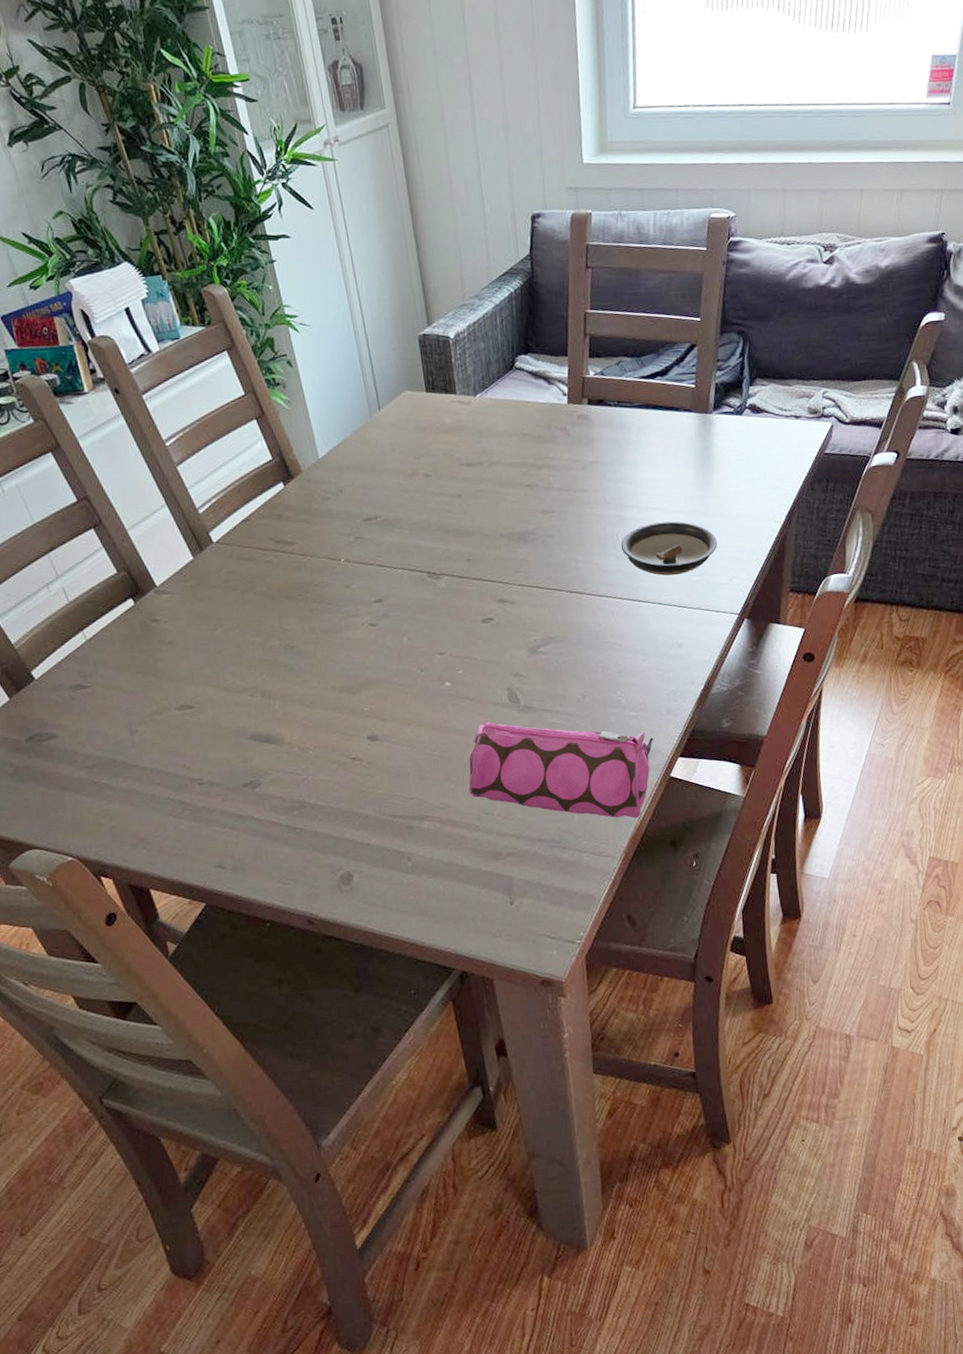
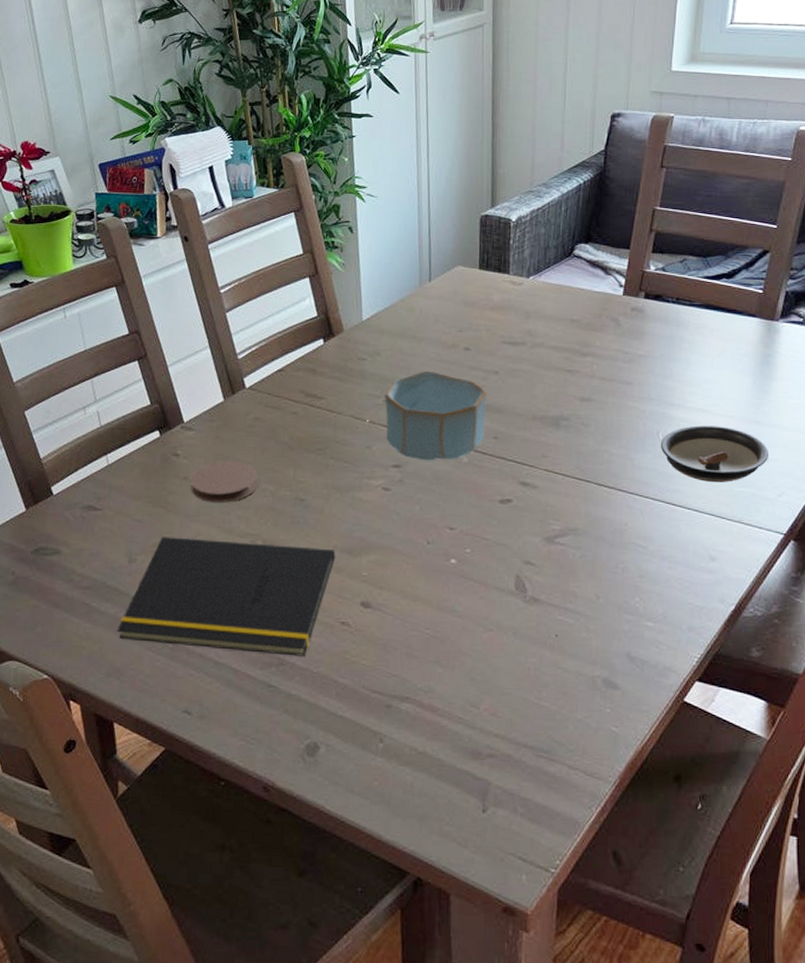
notepad: none [133,690,336,810] -> present [117,537,336,657]
coaster: none [175,618,246,663] -> present [190,461,259,502]
bowl: none [354,501,458,592] -> present [384,370,487,461]
pencil case: present [469,722,654,819] -> none [457,607,670,742]

